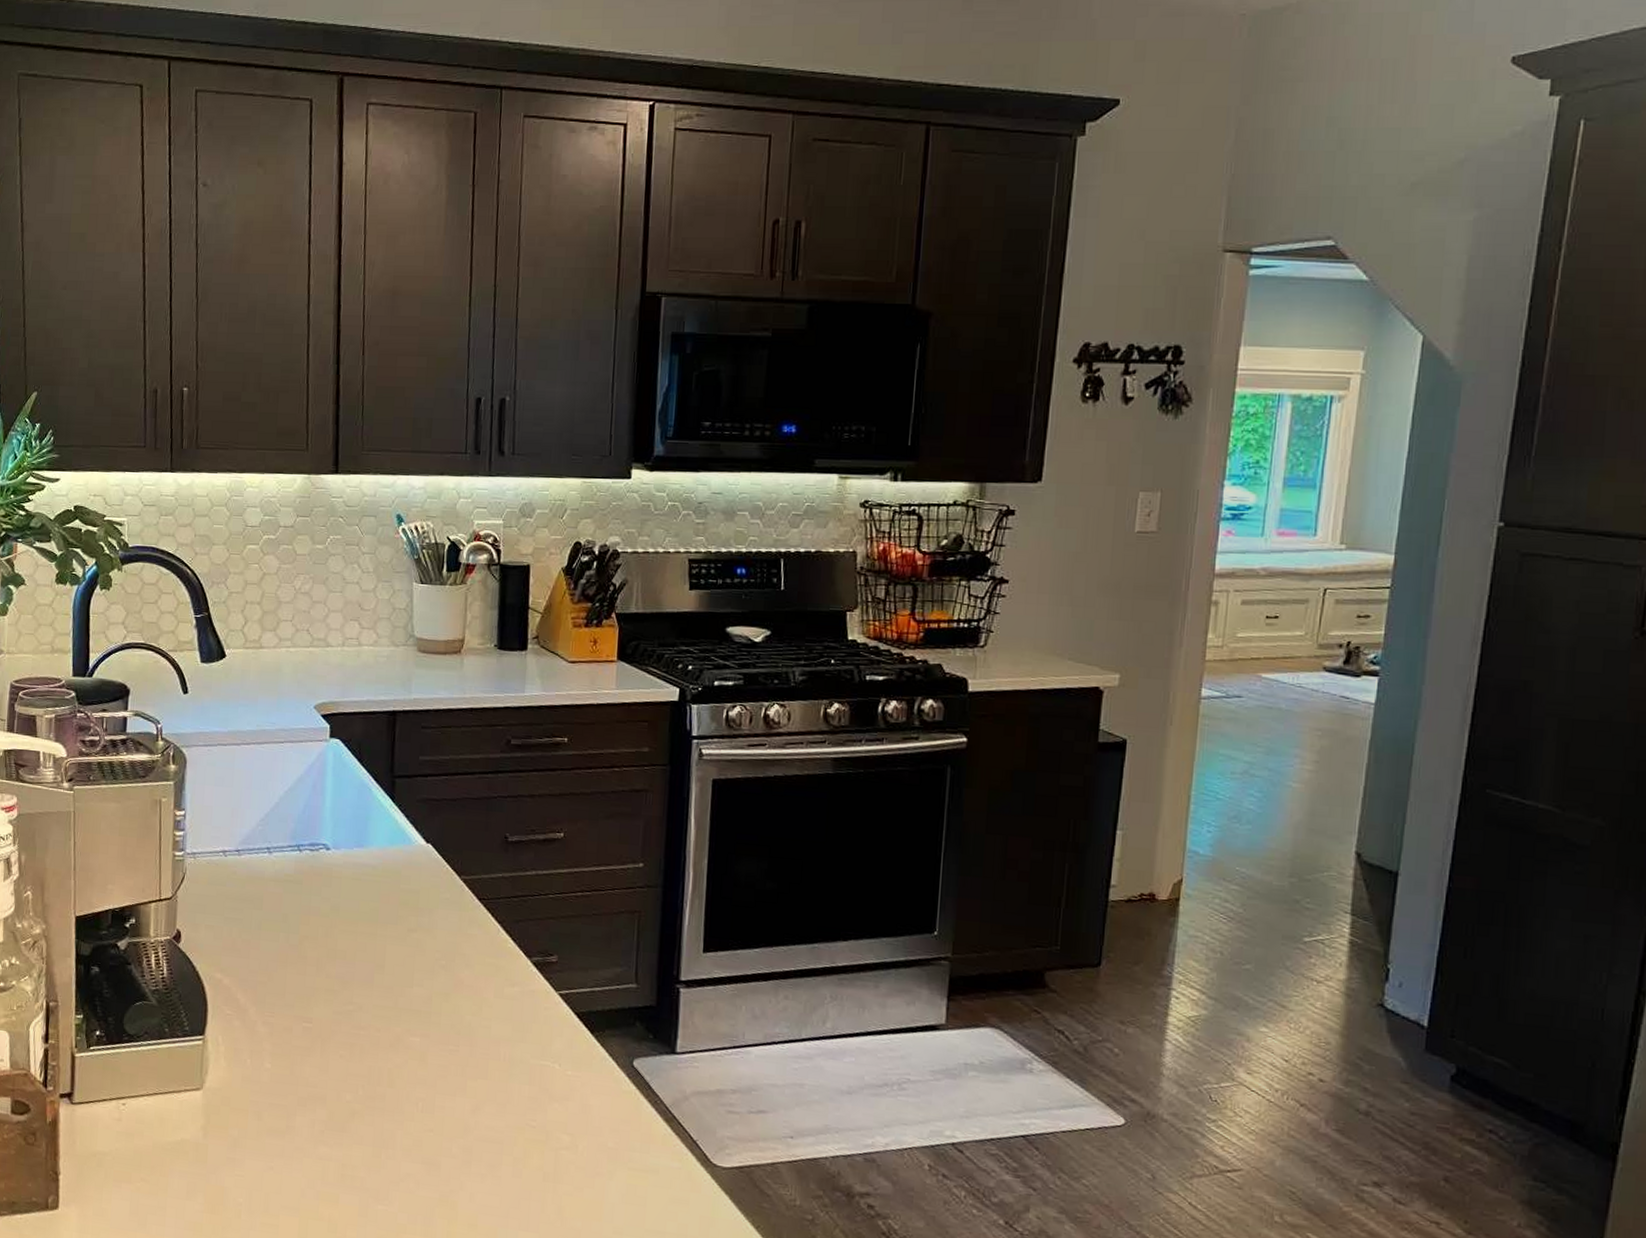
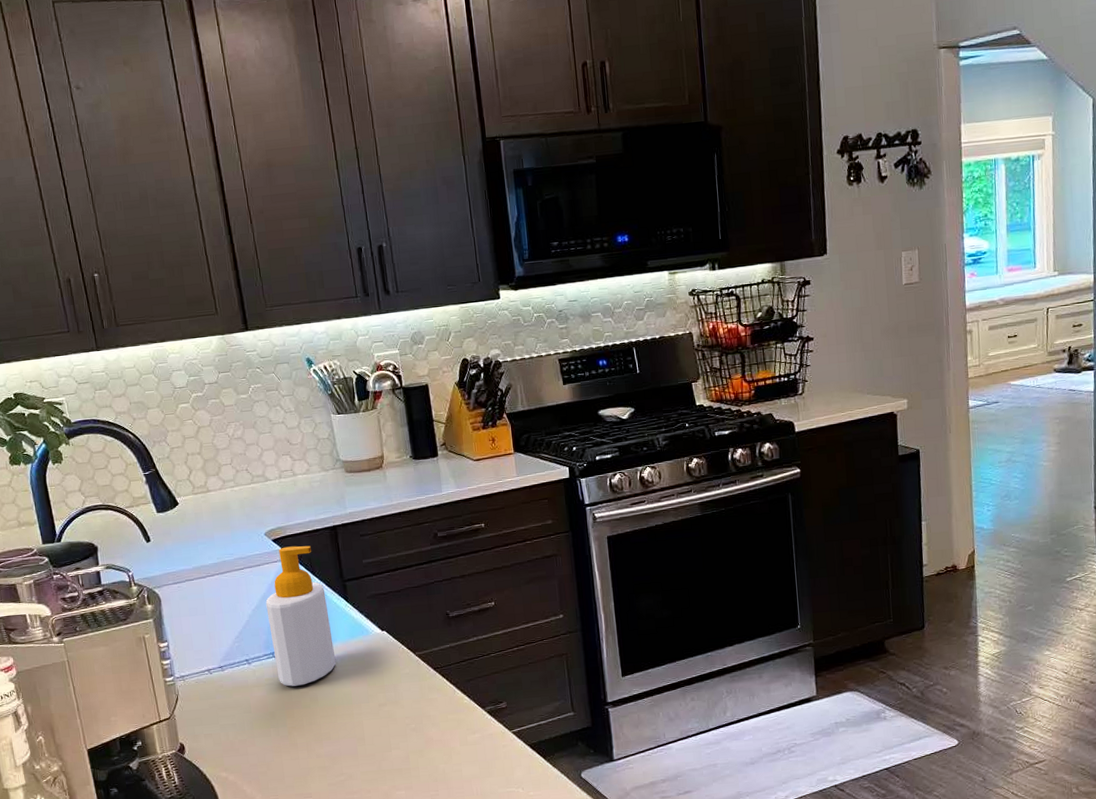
soap bottle: none [299,725,370,890] -> present [265,545,336,687]

